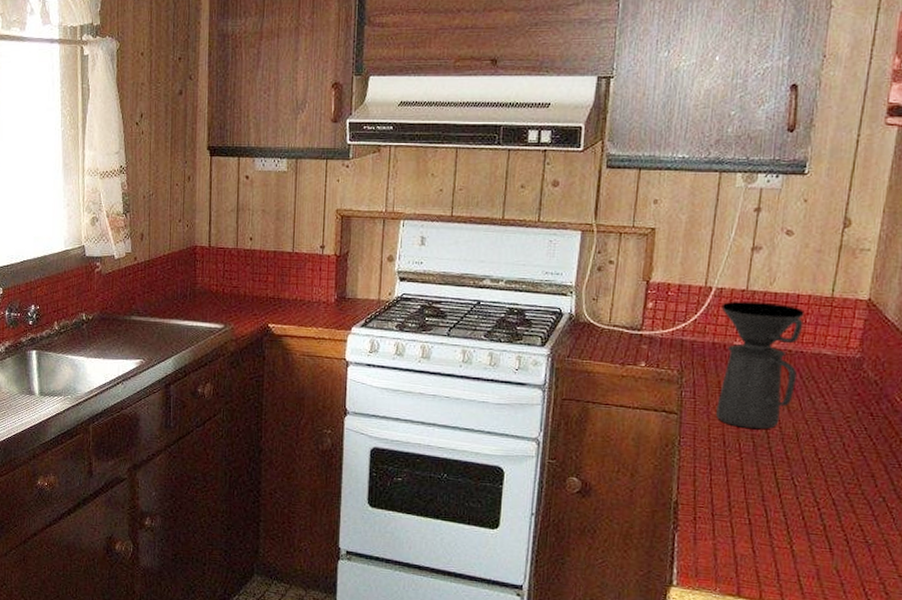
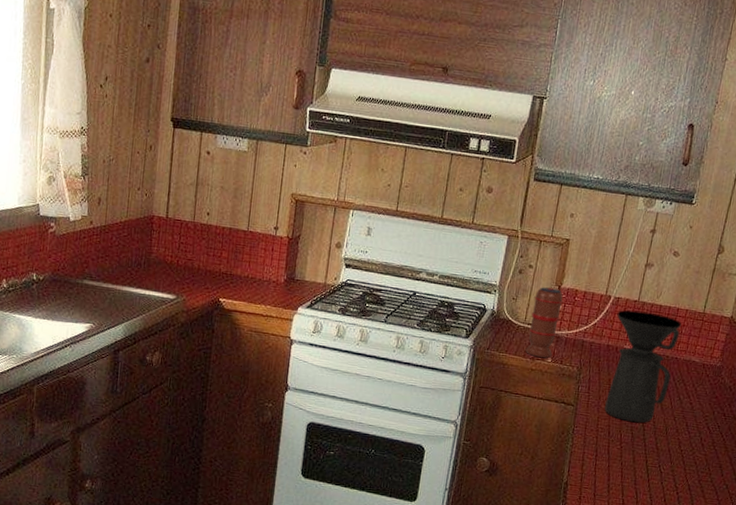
spice grinder: none [613,284,654,362] -> present [525,287,564,358]

